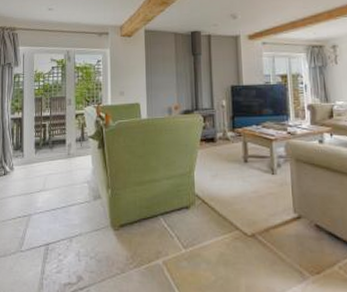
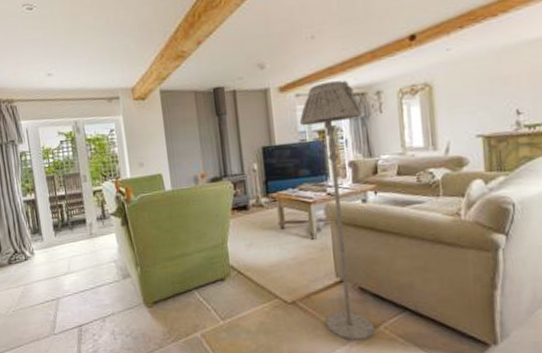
floor lamp: none [264,33,330,279] -> present [299,80,375,341]

